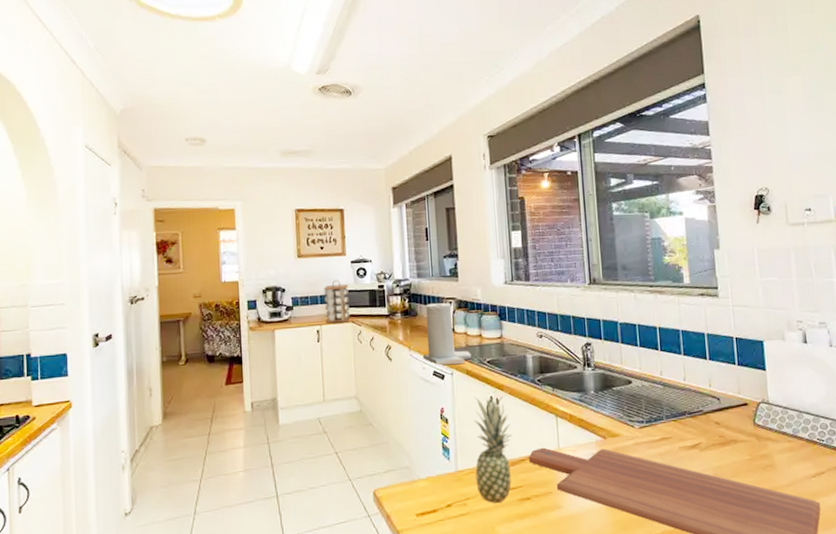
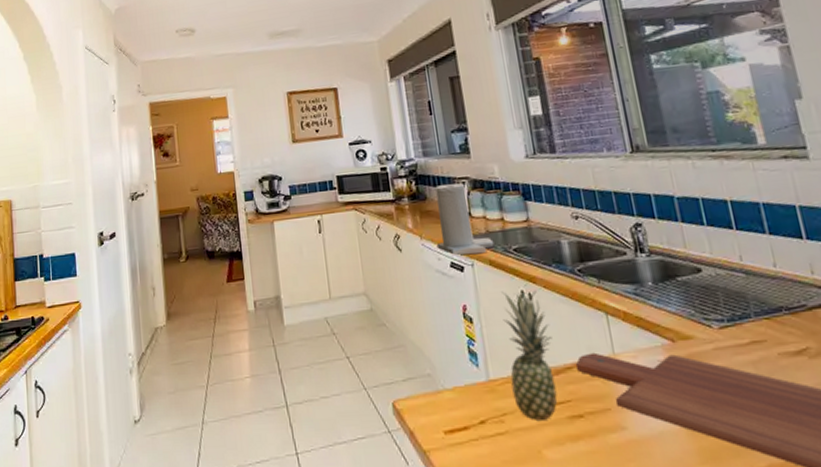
spice rack: present [324,280,350,323] -> none [322,164,352,212]

